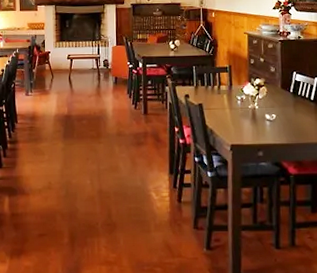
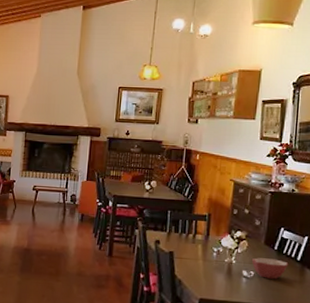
bowl: none [271,101,304,119] -> present [251,258,289,279]

